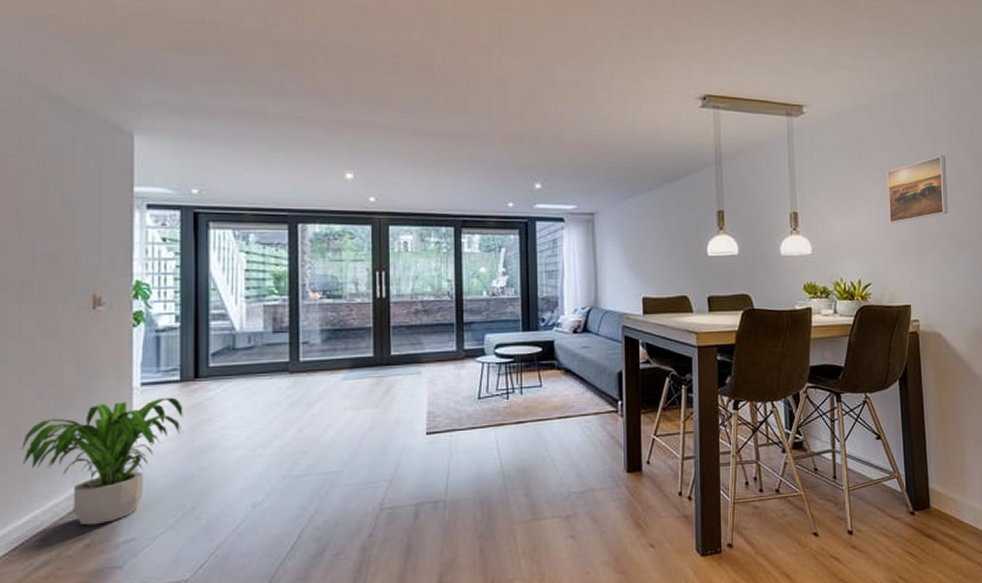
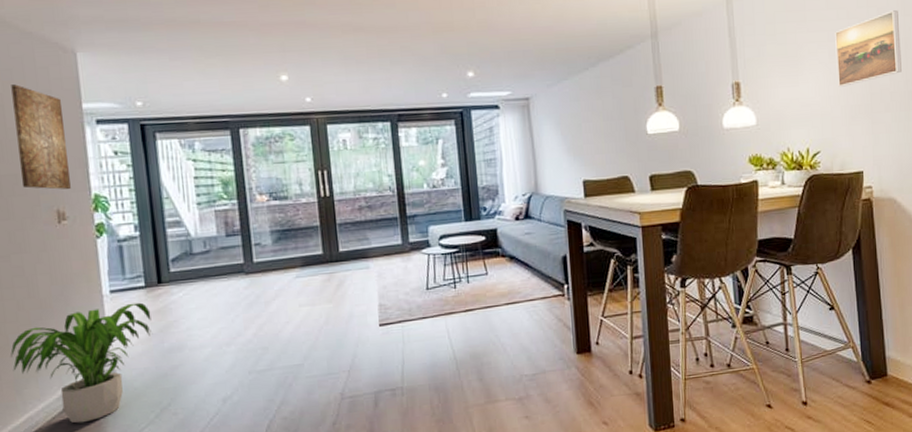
wall art: none [59,162,112,275] -> present [11,84,71,190]

